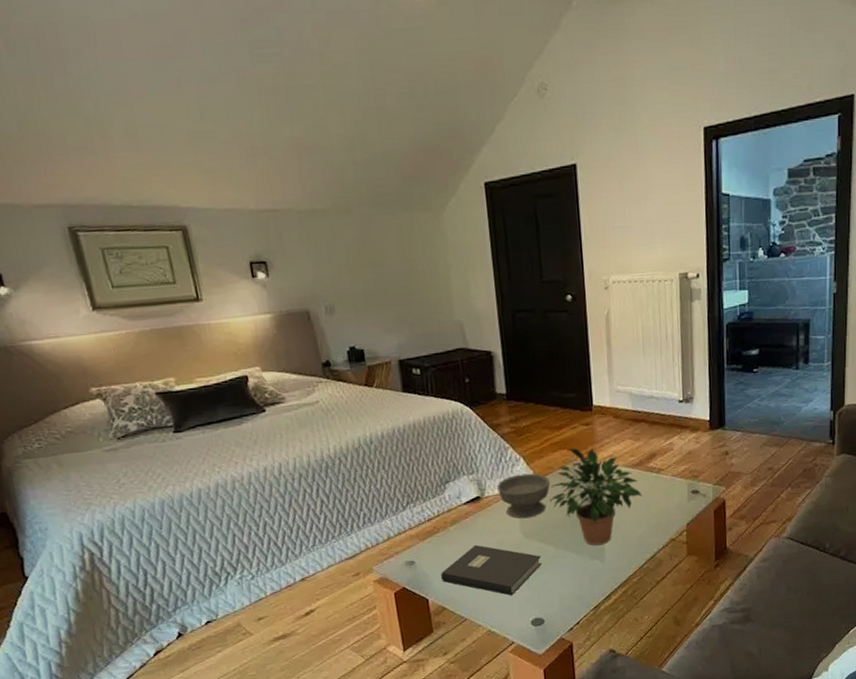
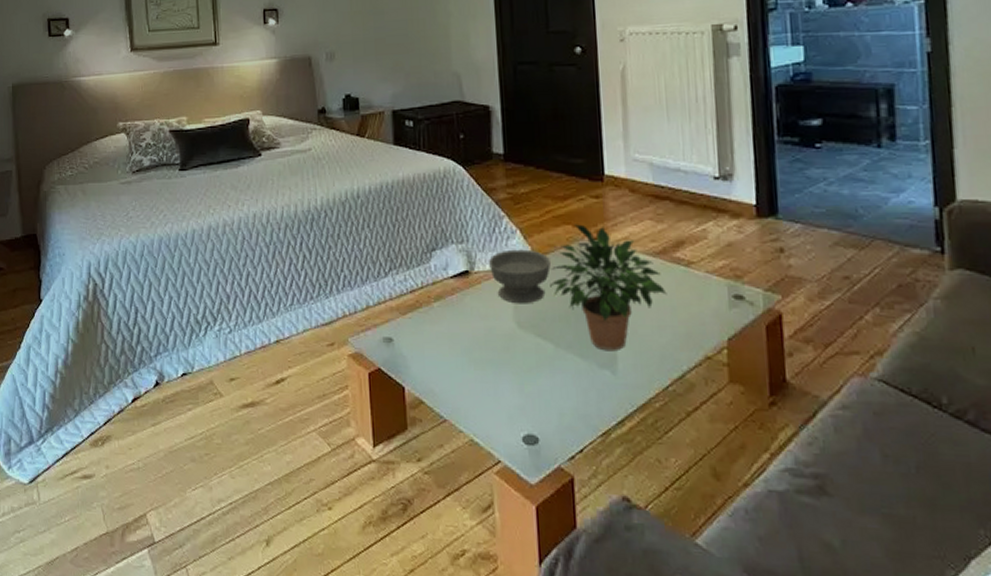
book: present [441,544,542,596] -> none [420,328,538,400]

